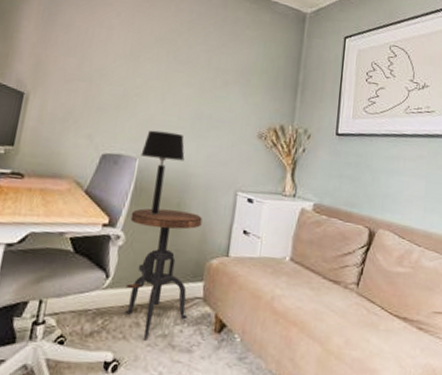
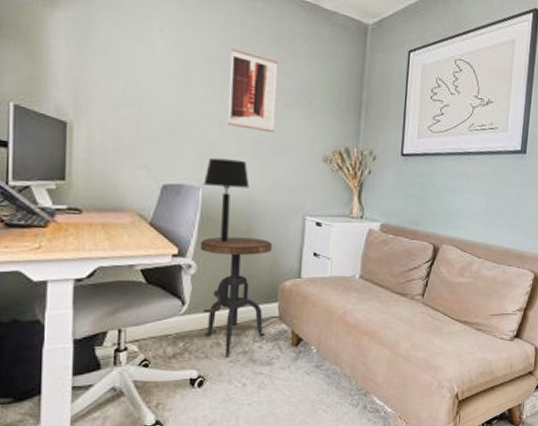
wall art: none [169,32,221,109] -> present [227,48,278,133]

